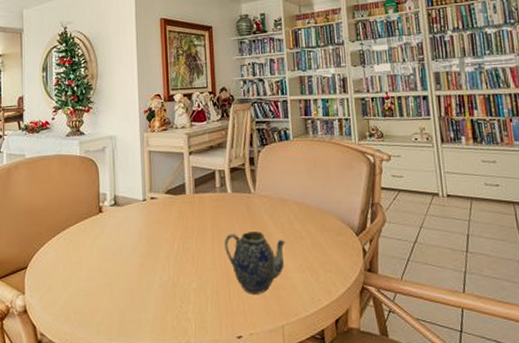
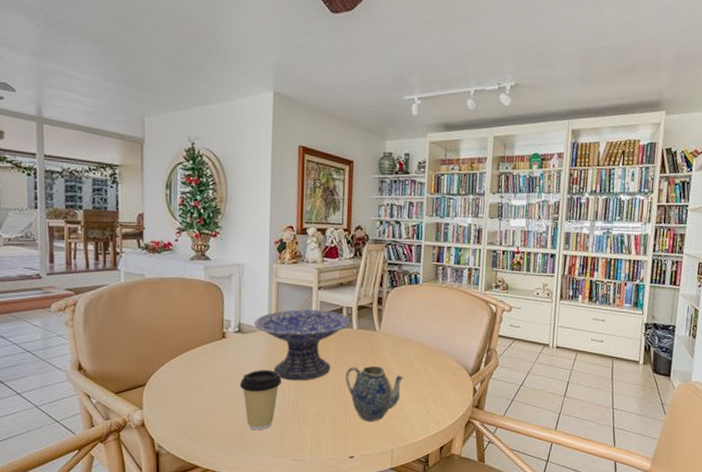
coffee cup: none [118,243,160,311] -> present [239,370,281,431]
decorative bowl: none [128,175,224,253] -> present [253,309,351,381]

